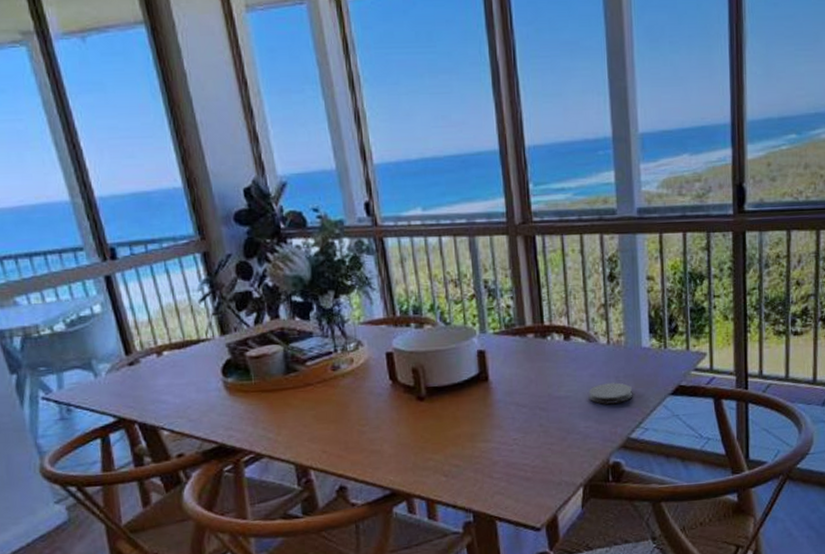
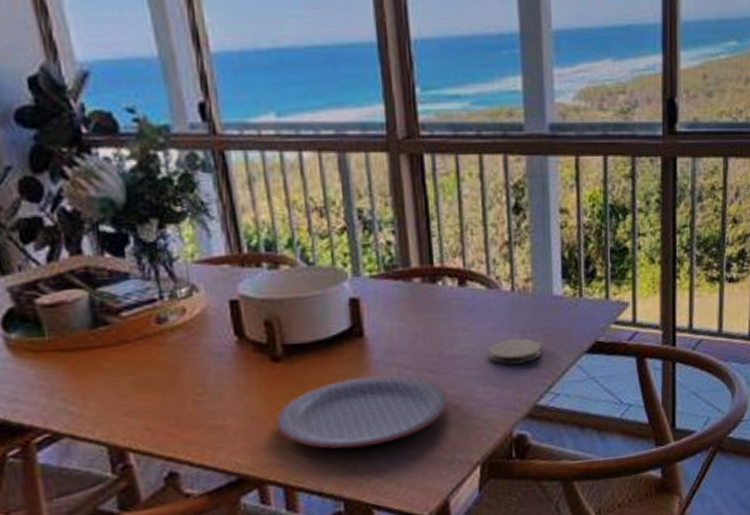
plate: none [420,411,556,471] -> present [275,374,448,449]

